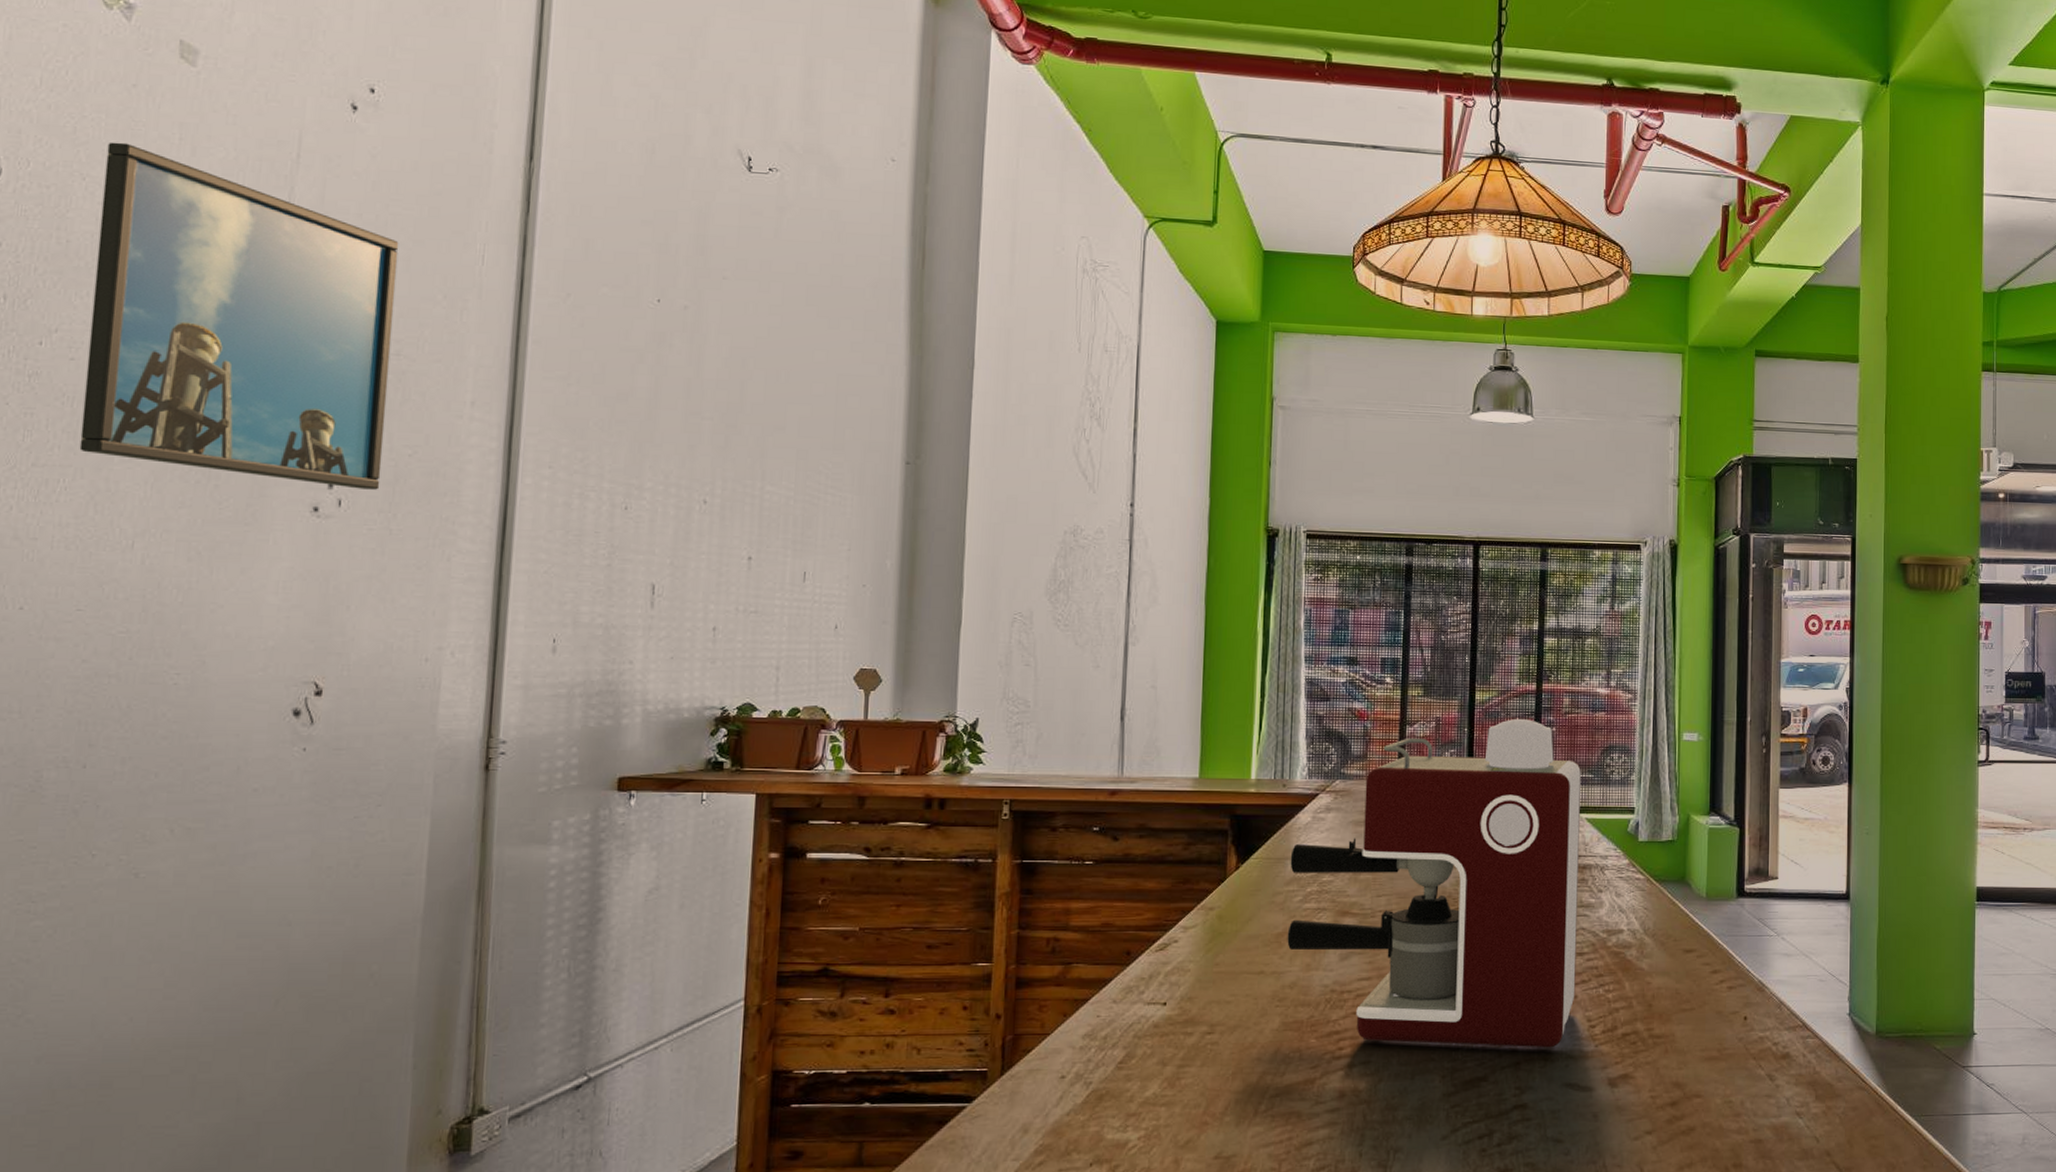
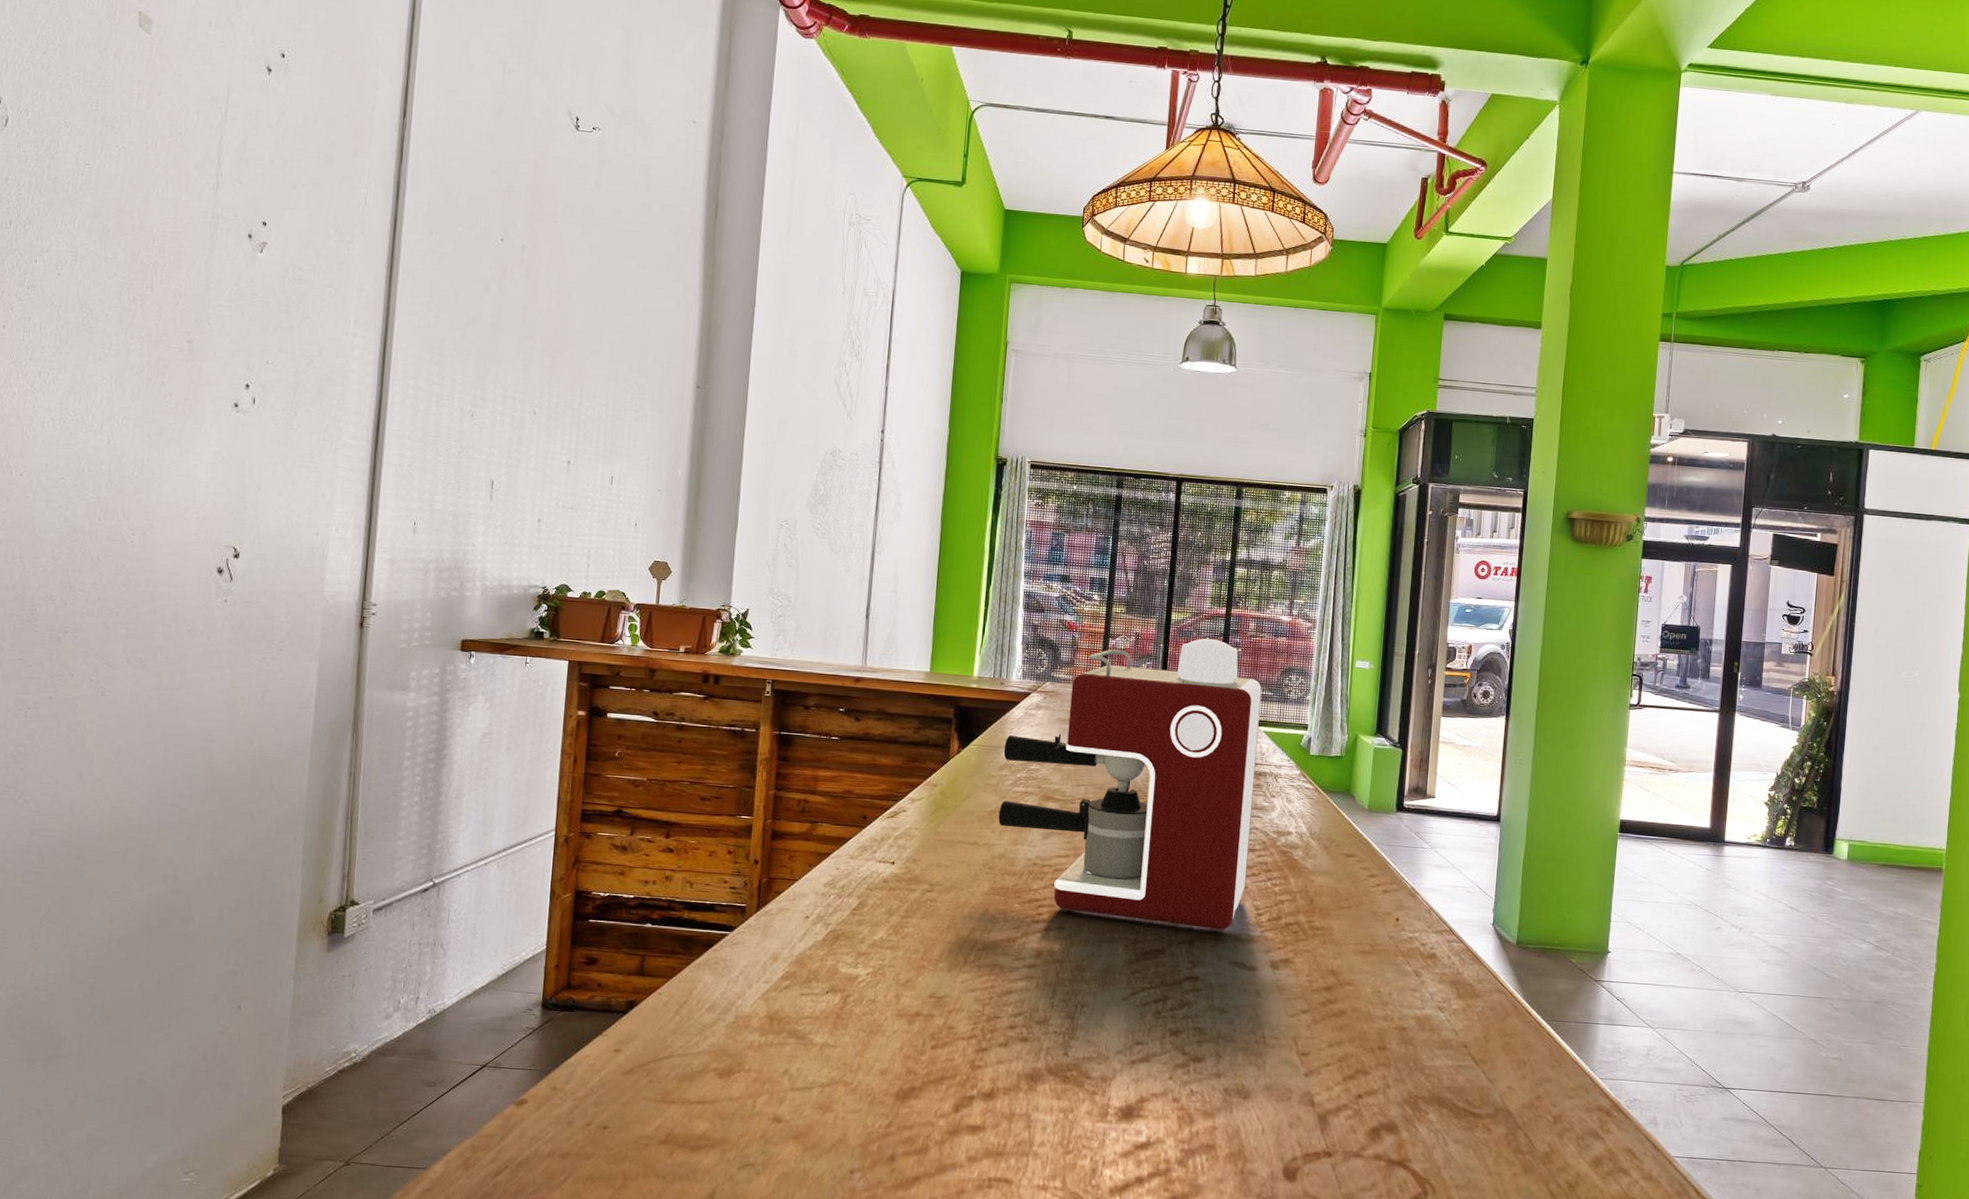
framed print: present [79,142,399,490] -> none [63,96,302,391]

